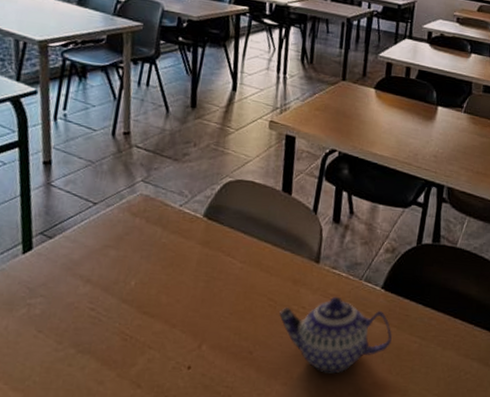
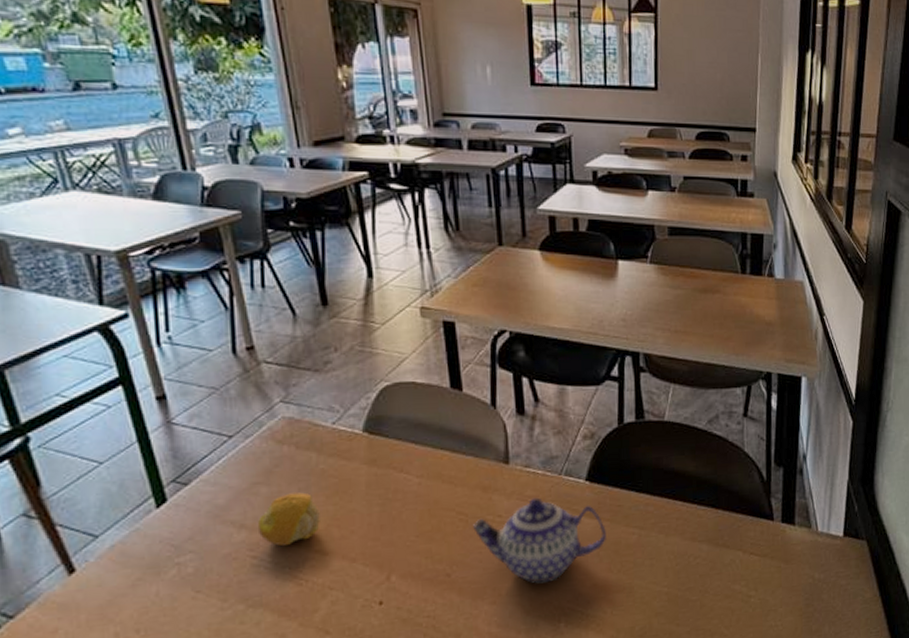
fruit: none [101,259,155,304] -> present [258,492,320,547]

